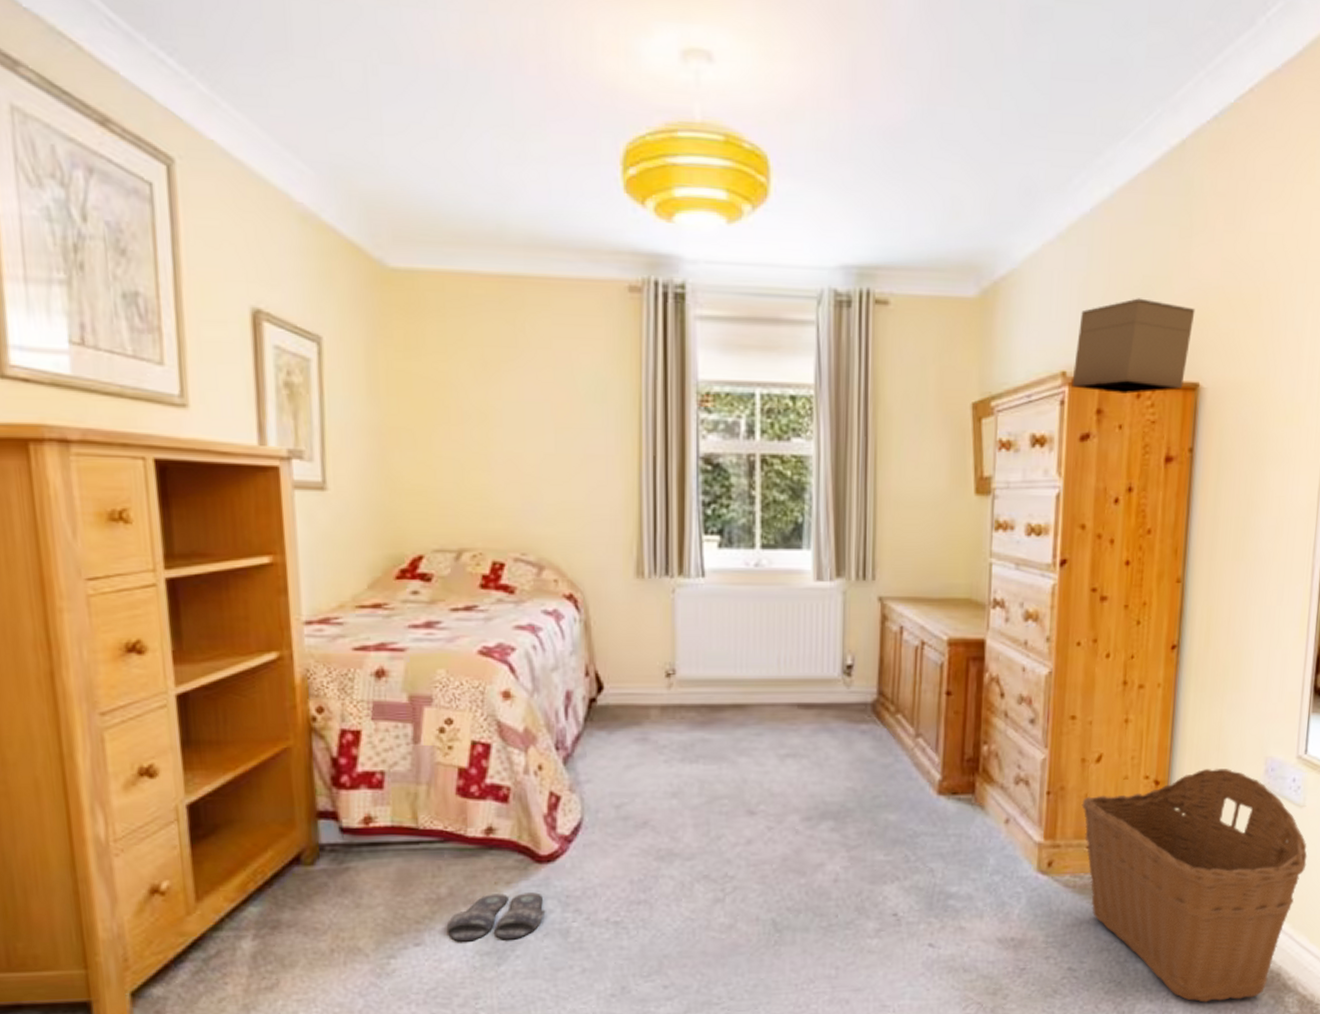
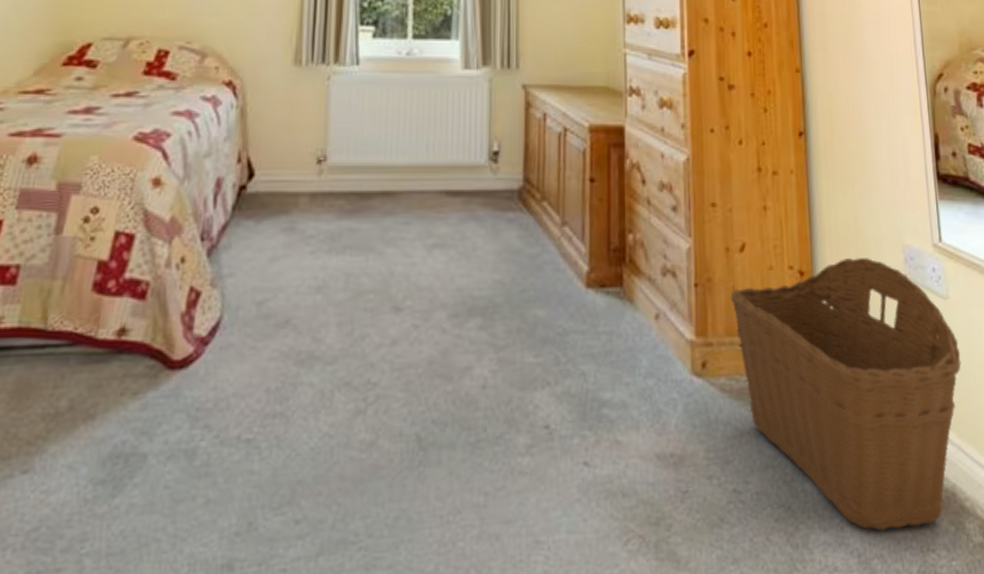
slippers: present [447,892,546,943] -> none [61,405,173,469]

